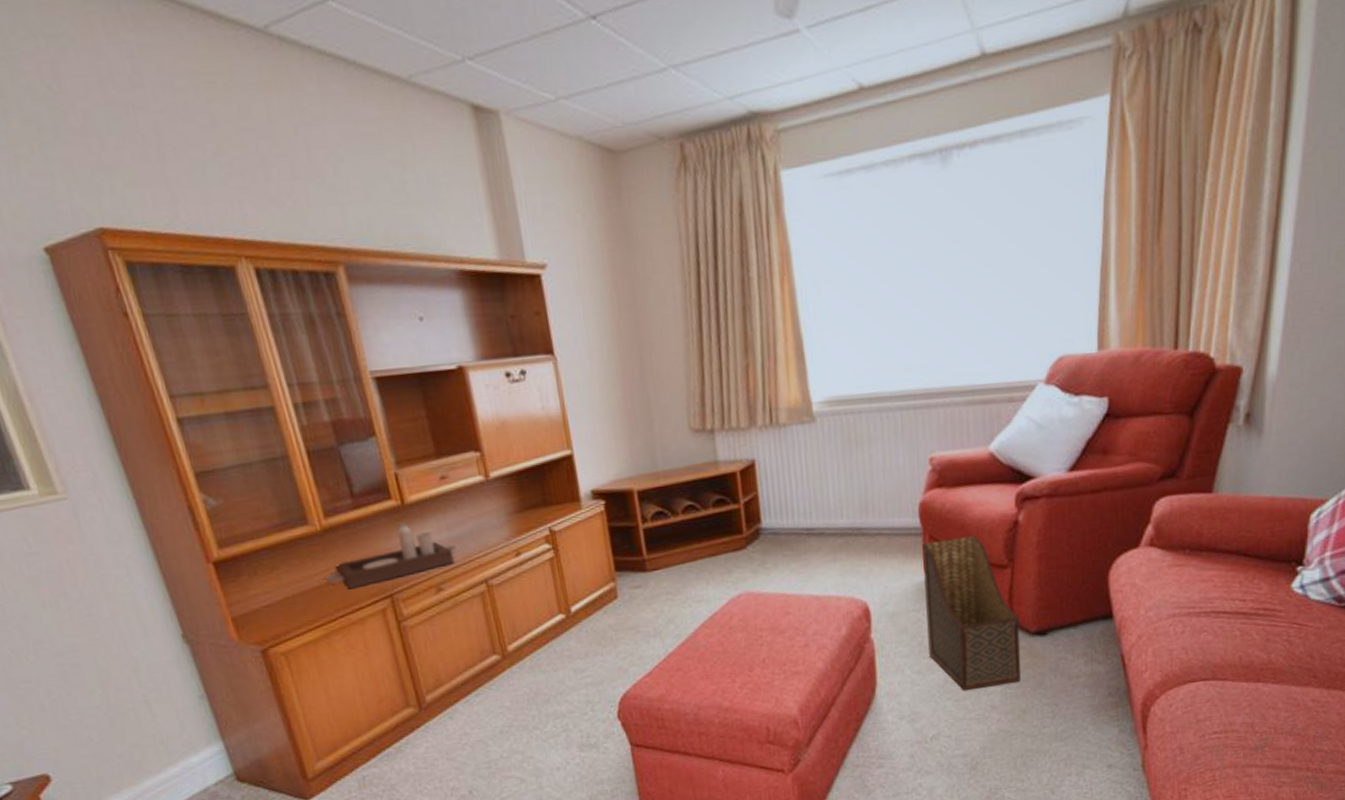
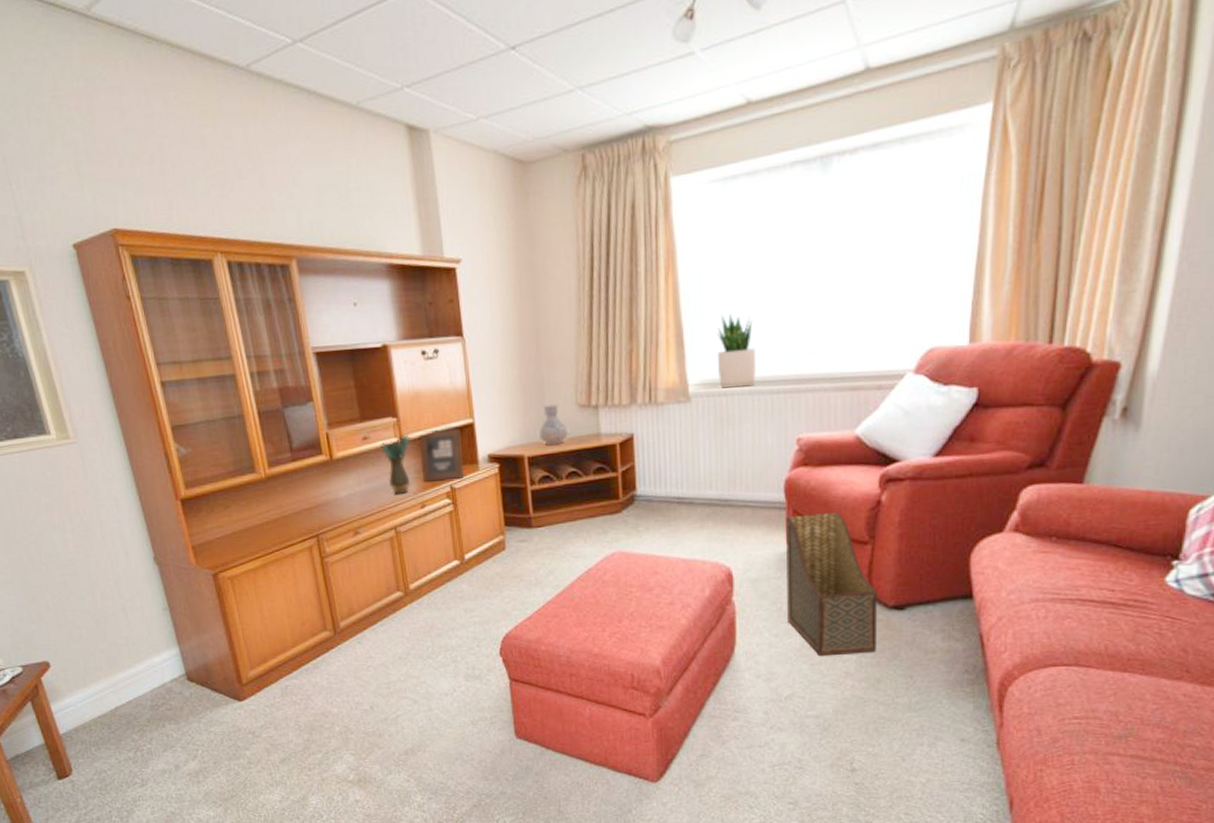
serving tray: present [325,522,459,590] -> none [266,475,375,528]
vase: none [461,470,501,543] -> present [379,434,411,496]
picture frame: none [509,462,564,526] -> present [419,429,464,482]
vase: none [648,429,682,477] -> present [538,403,568,446]
planter: none [839,323,884,406] -> present [716,314,757,388]

